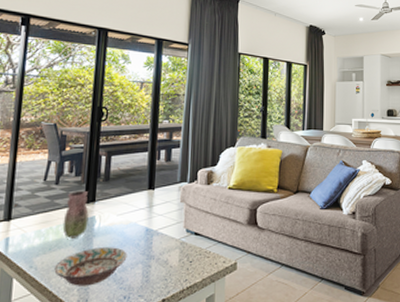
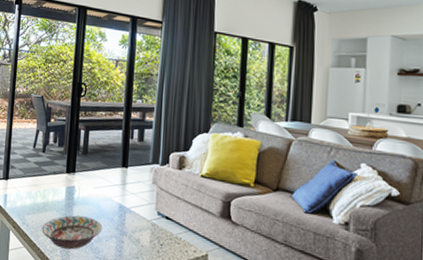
vase: present [62,190,89,238] -> none [48,160,70,204]

